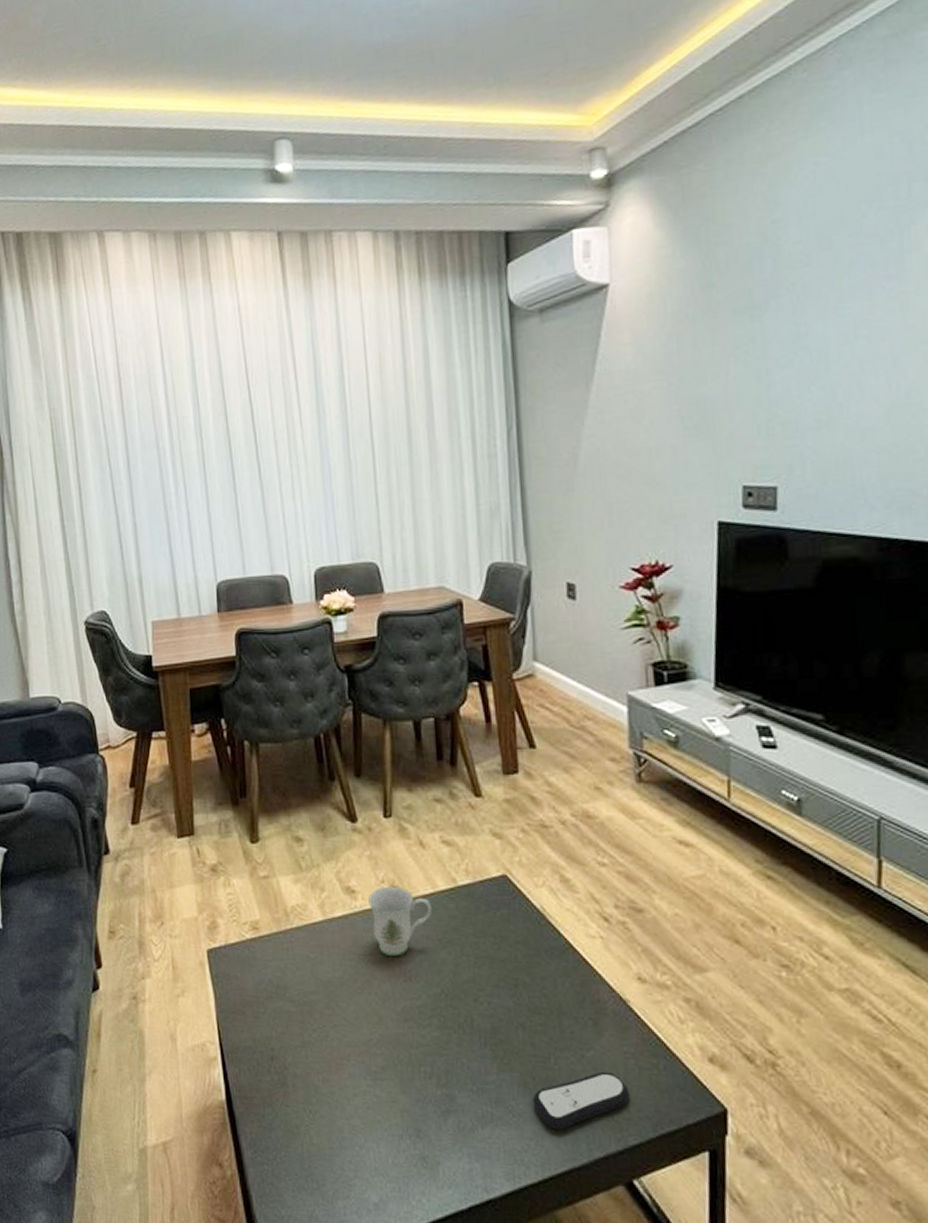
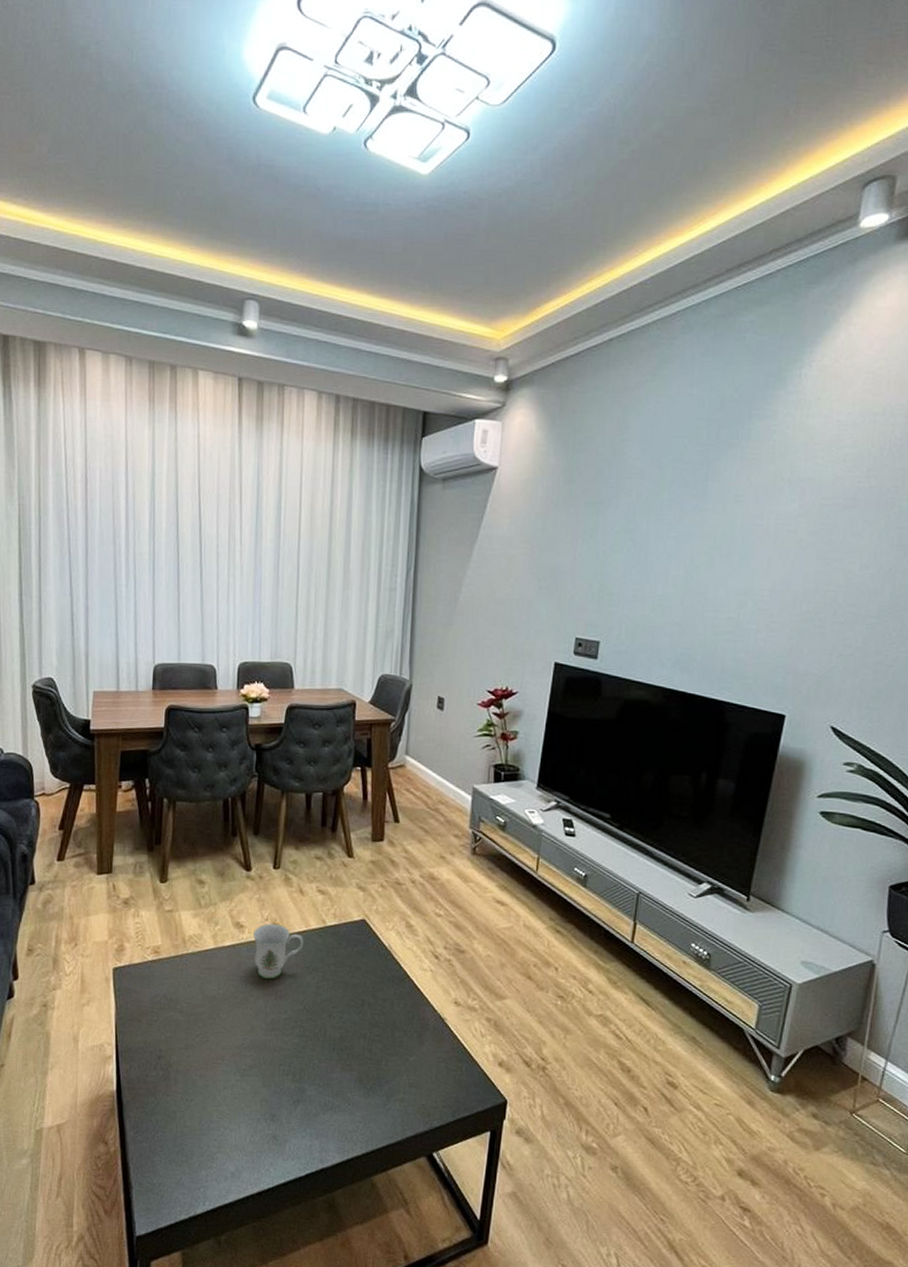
remote control: present [532,1071,630,1130] -> none [365,1071,438,1115]

